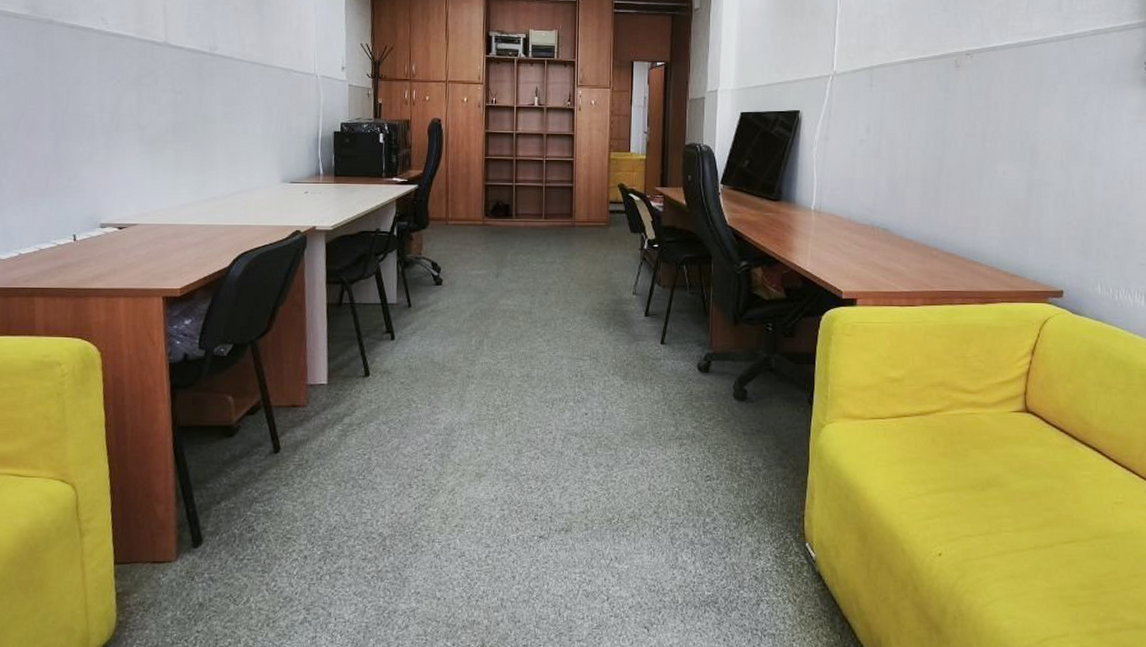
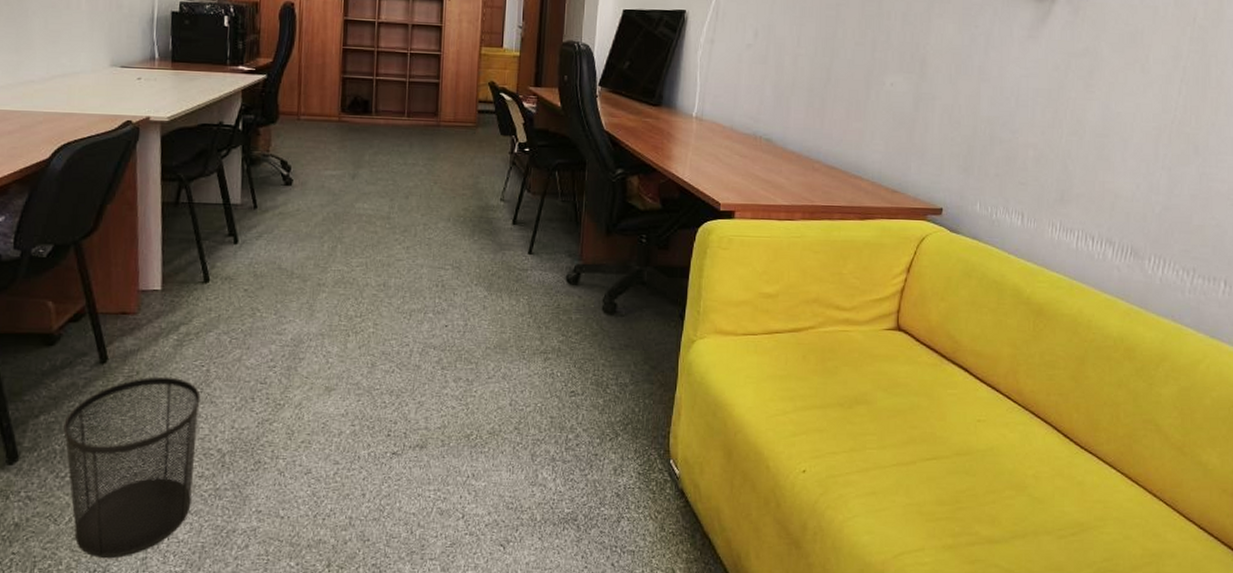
waste bin: none [242,464,363,638] -> present [63,376,201,559]

